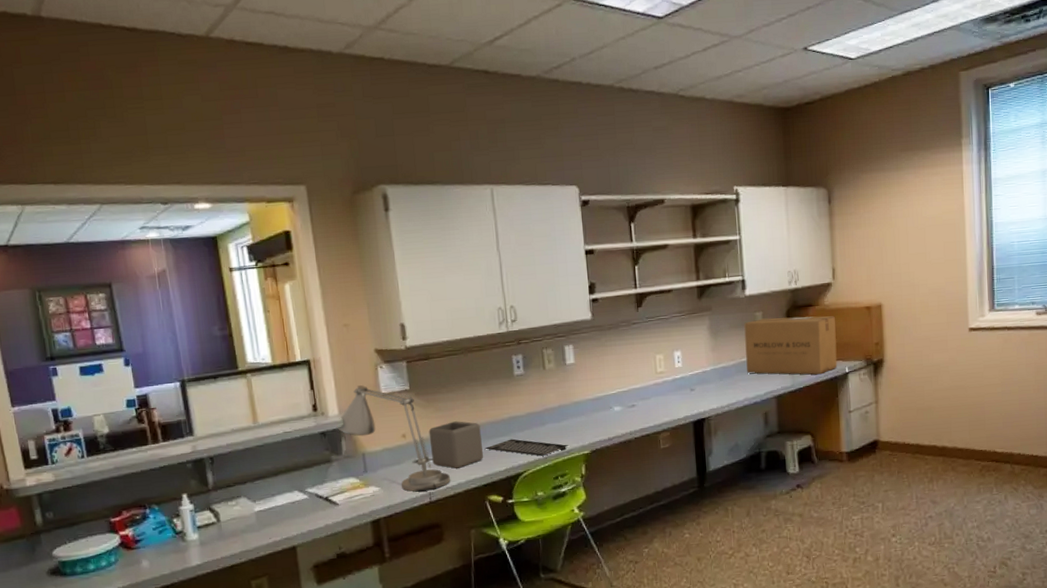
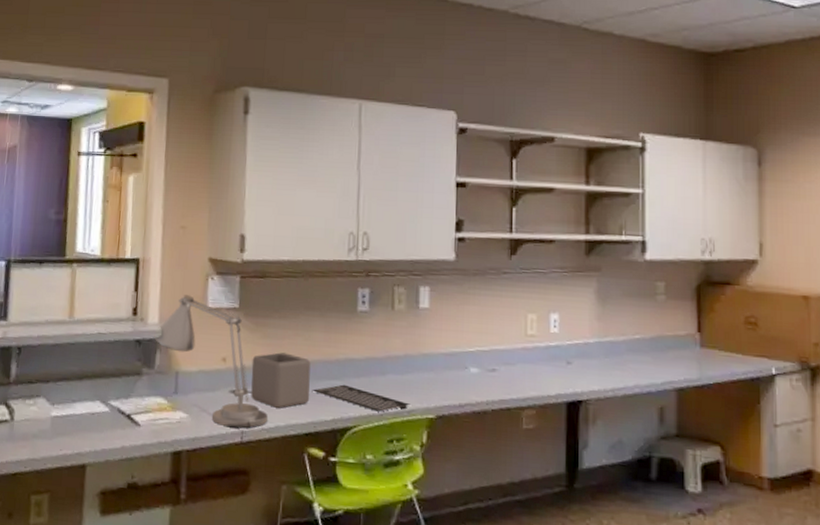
box: present [744,316,838,375] -> none [641,290,761,372]

